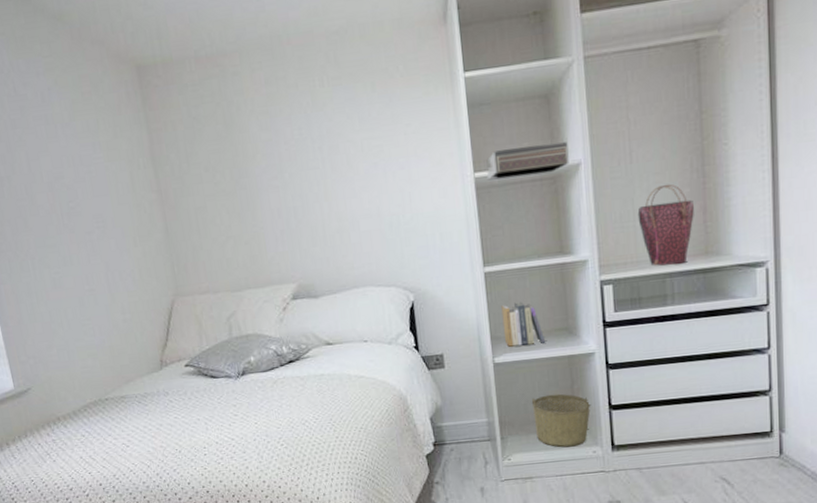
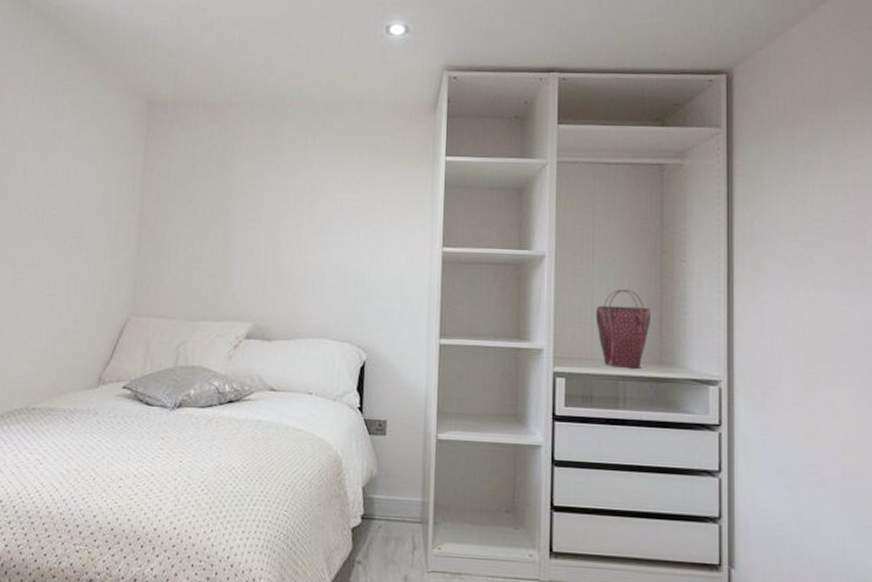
decorative box: present [486,141,569,180] -> none [455,231,535,259]
books: present [501,302,546,347] -> none [451,379,493,427]
basket: present [531,393,591,448] -> none [470,482,532,546]

